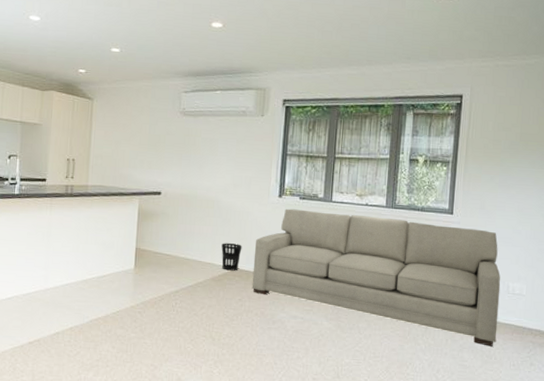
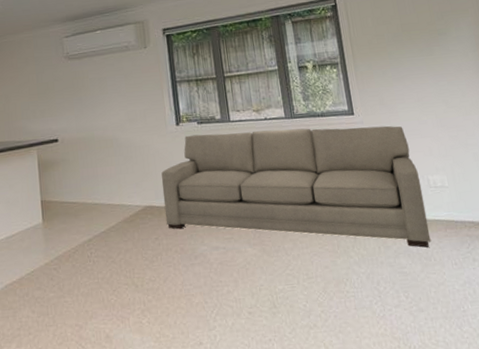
wastebasket: present [221,243,242,271] -> none [127,180,149,210]

